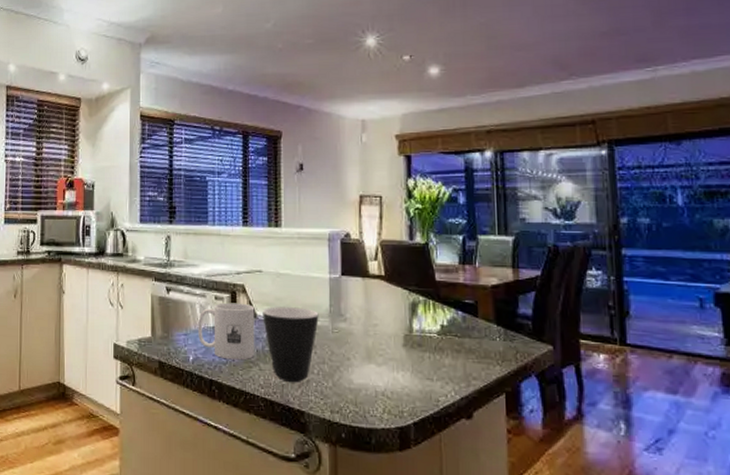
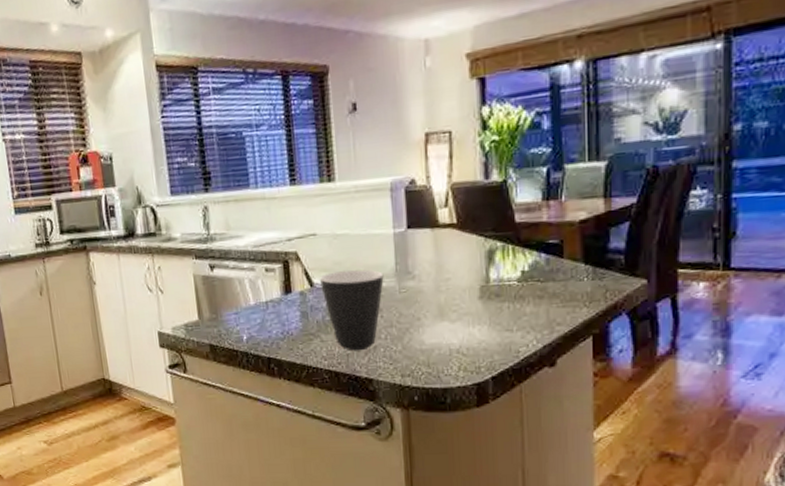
mug: present [198,302,255,360] -> none [248,272,315,335]

